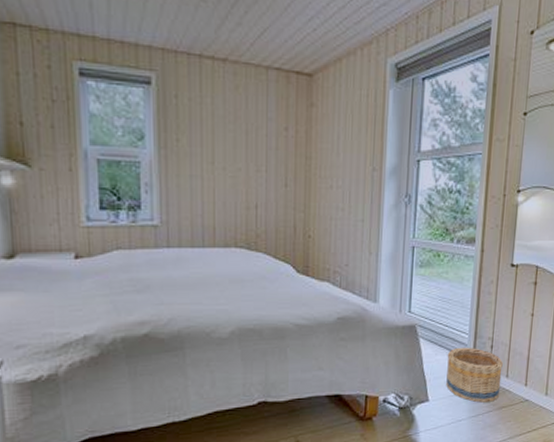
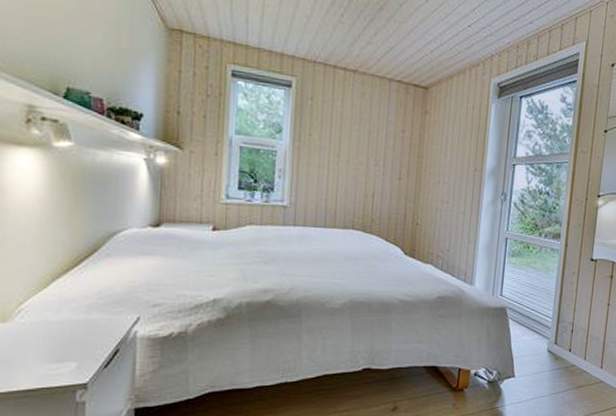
basket: present [446,347,503,403] -> none [531,329,582,381]

